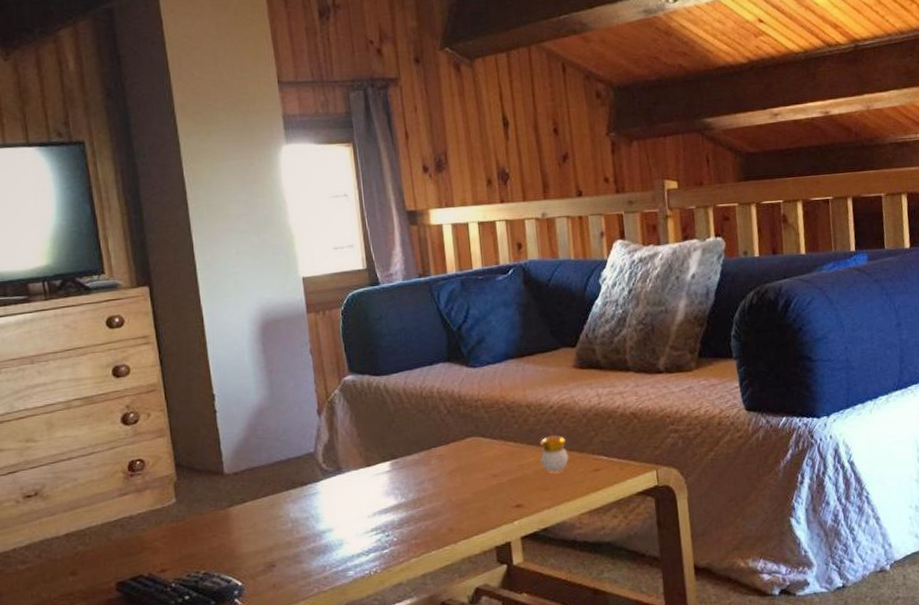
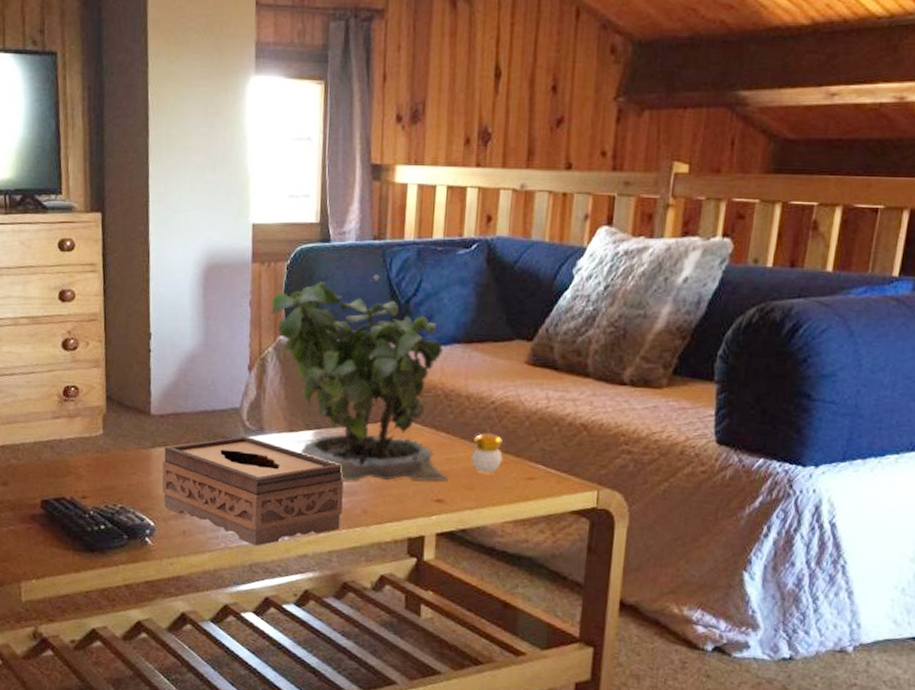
tissue box: none [242,478,429,585] -> present [162,435,344,546]
potted plant: none [330,308,523,504] -> present [270,275,448,481]

